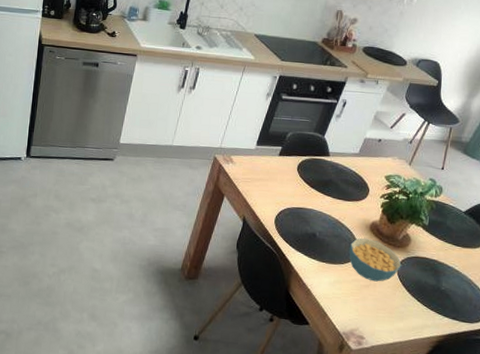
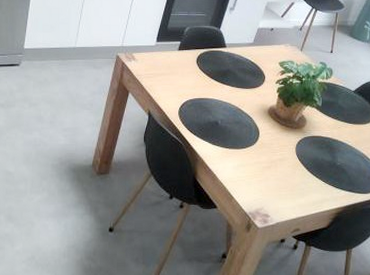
cereal bowl: present [349,238,402,282] -> none [250,122,299,163]

